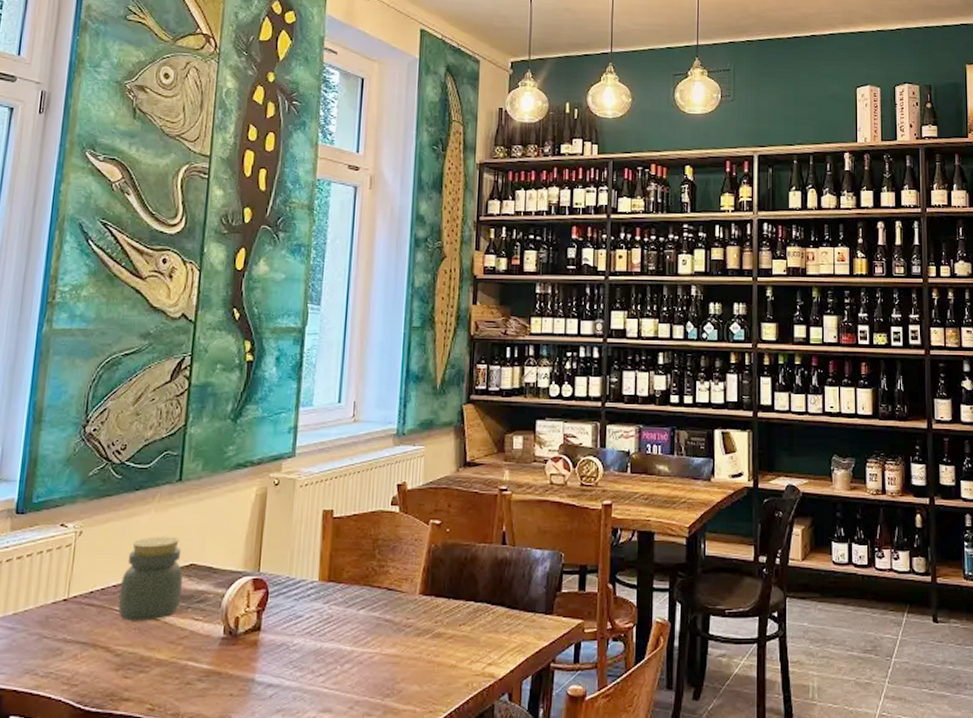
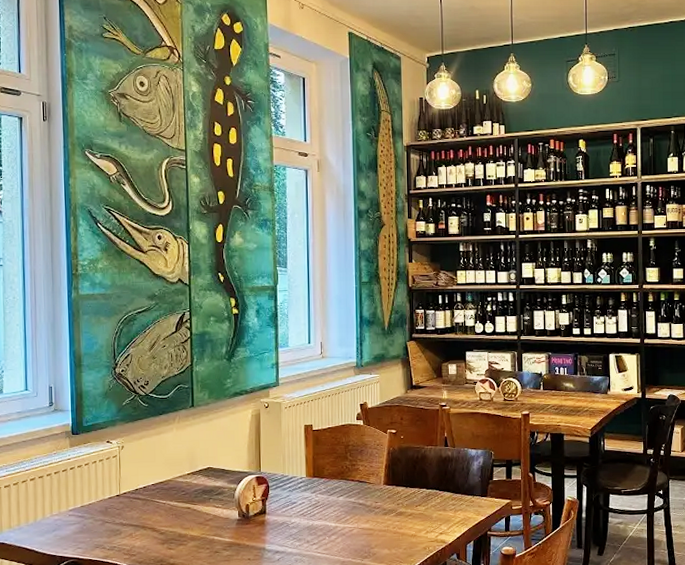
jar: present [117,536,183,621] -> none [157,447,204,509]

